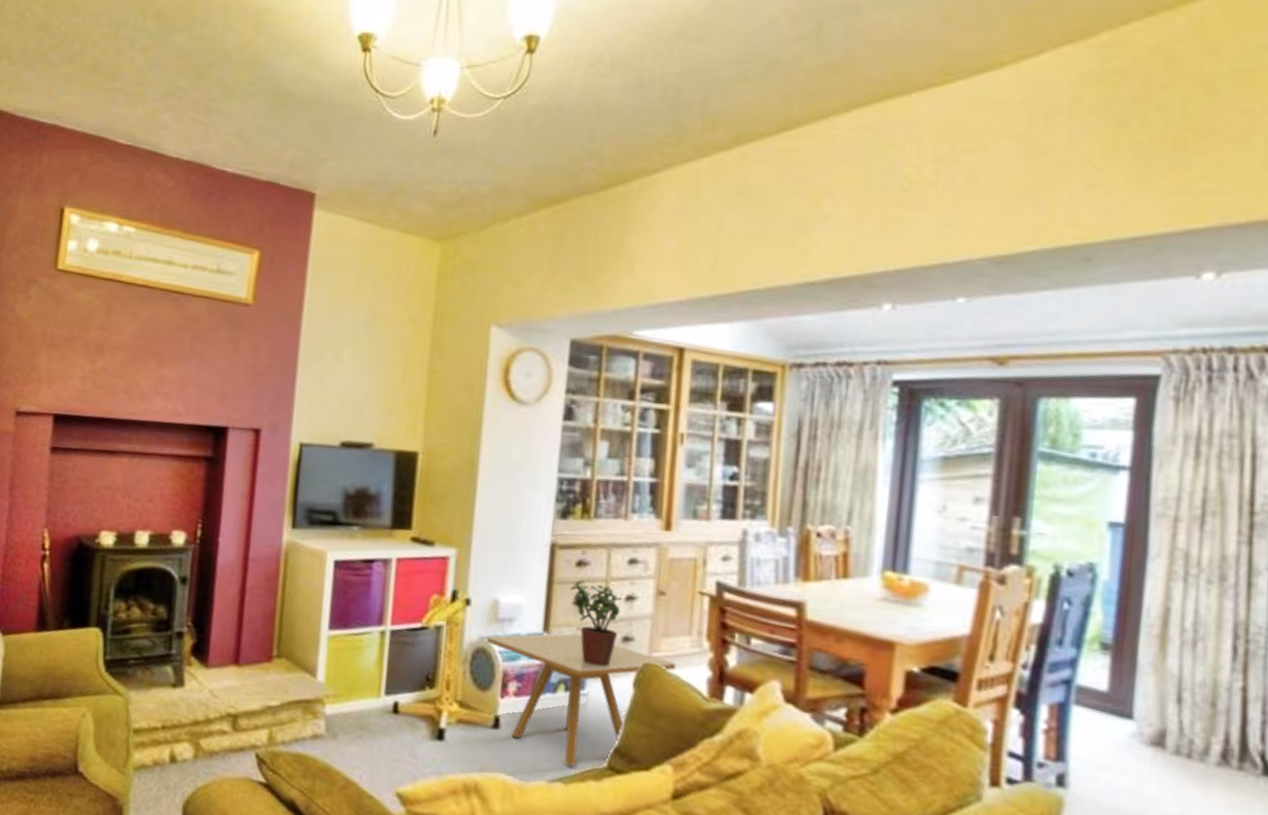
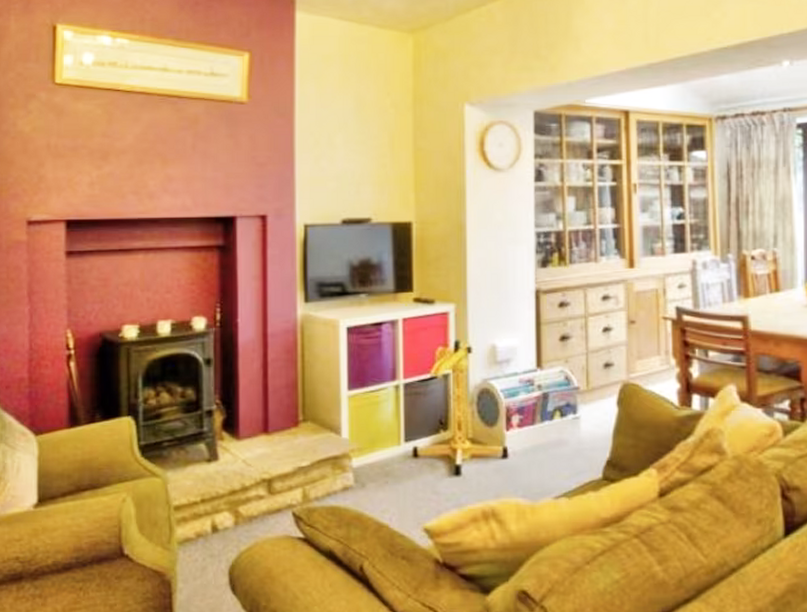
side table: present [486,633,676,767] -> none [488,365,650,483]
potted plant: present [570,580,624,667] -> none [556,319,601,392]

